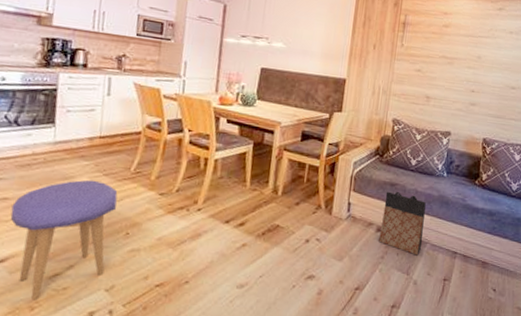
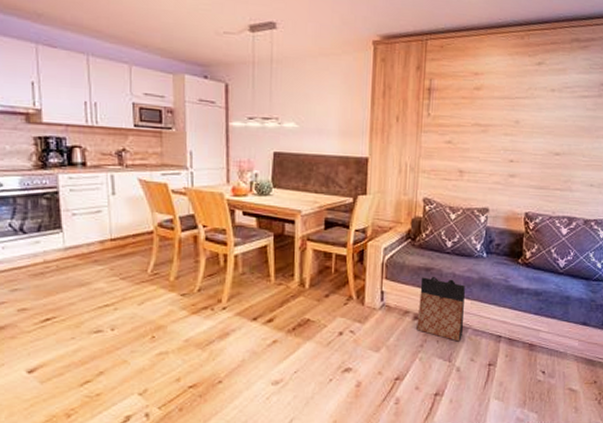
stool: present [10,180,118,301] -> none [32,285,138,408]

